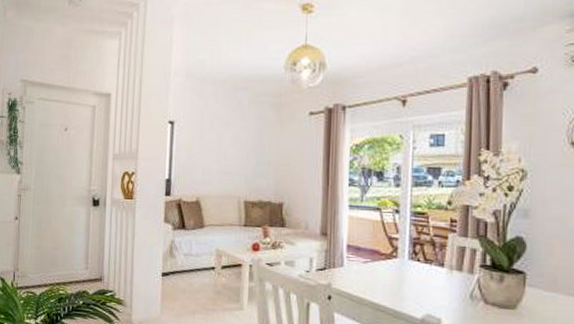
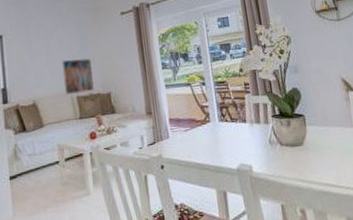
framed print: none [232,158,266,199] -> present [61,58,94,95]

